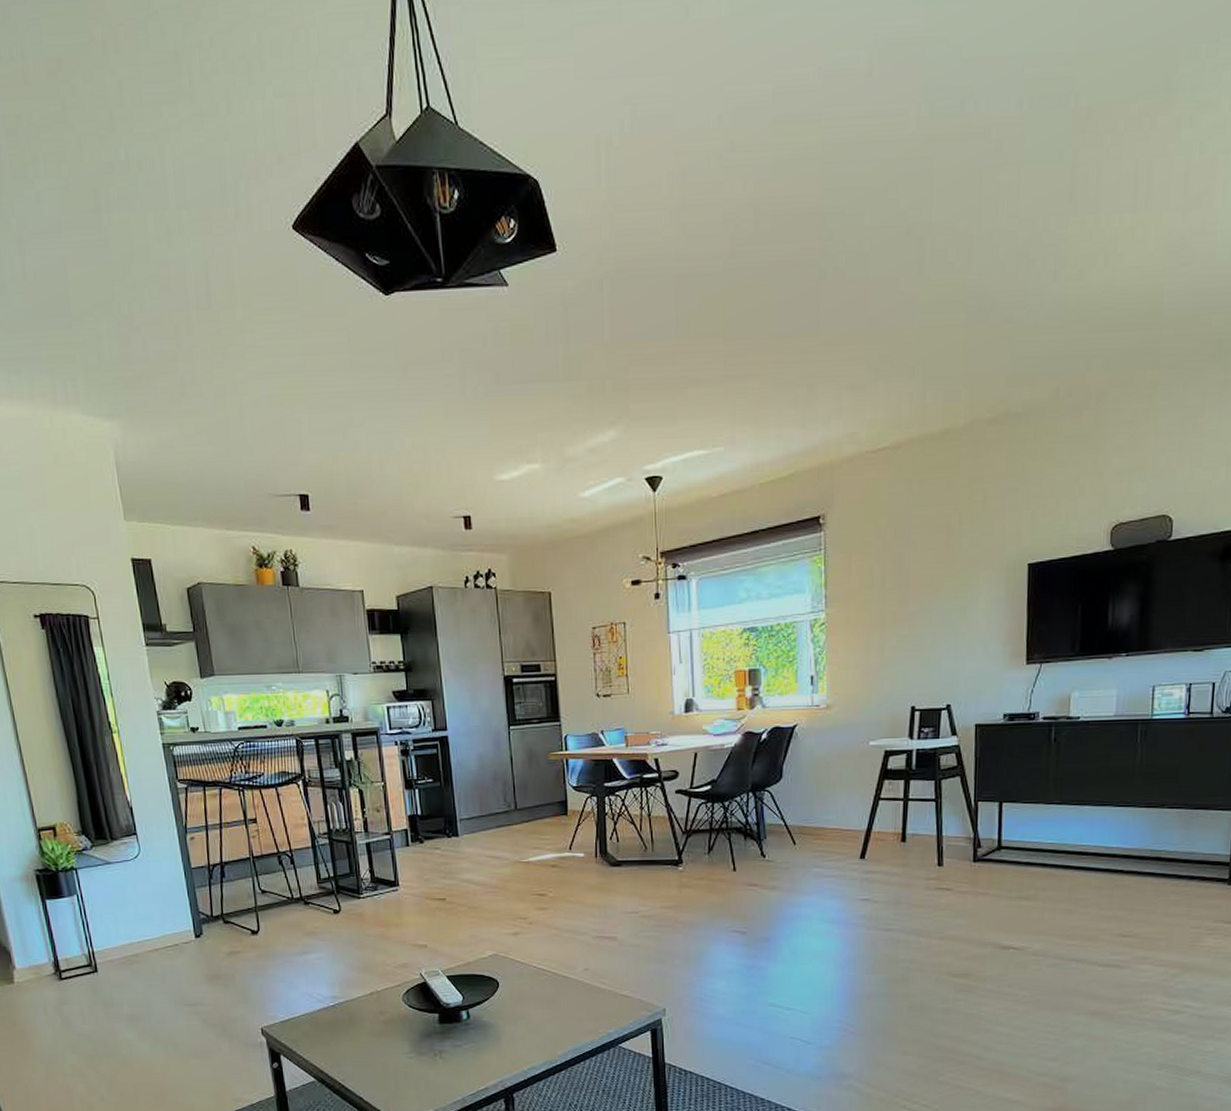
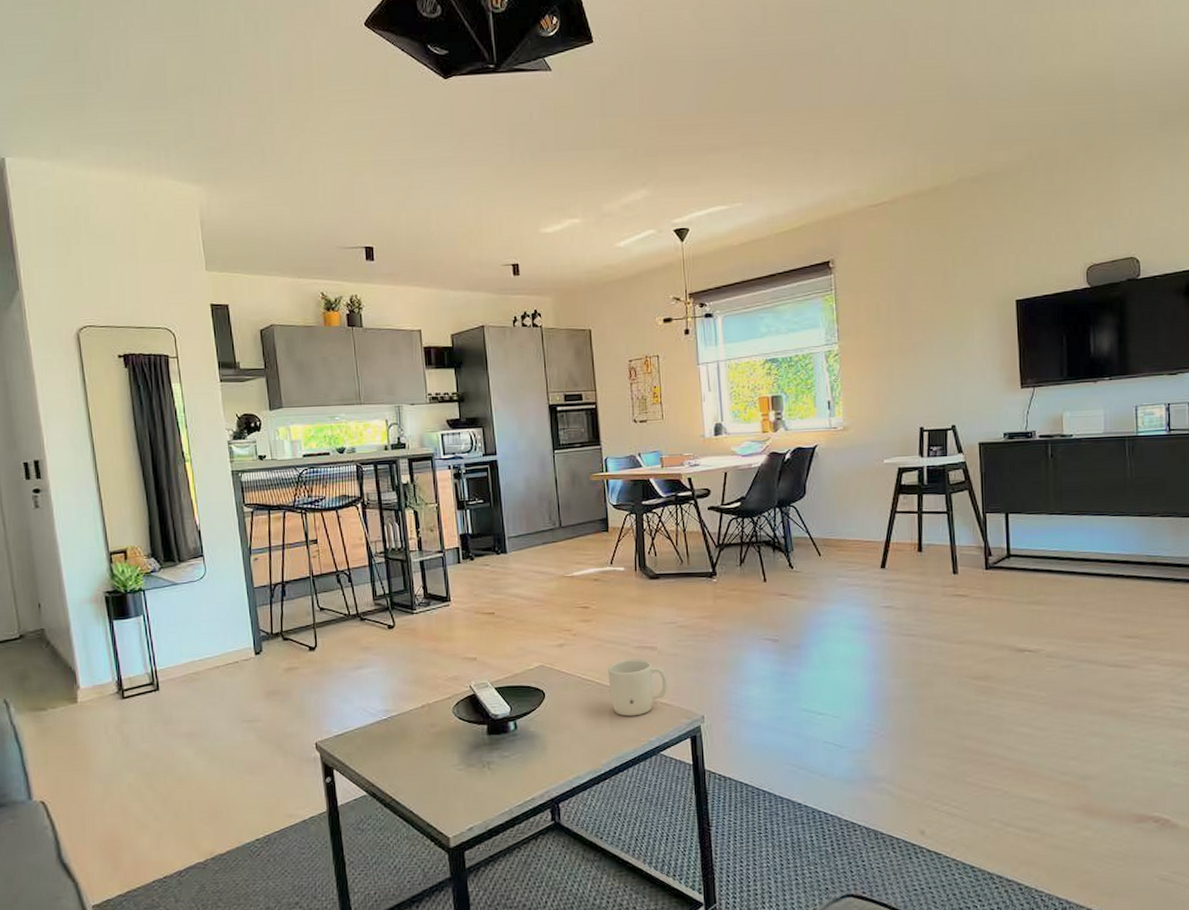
mug: none [565,949,628,1008] -> present [608,659,668,717]

